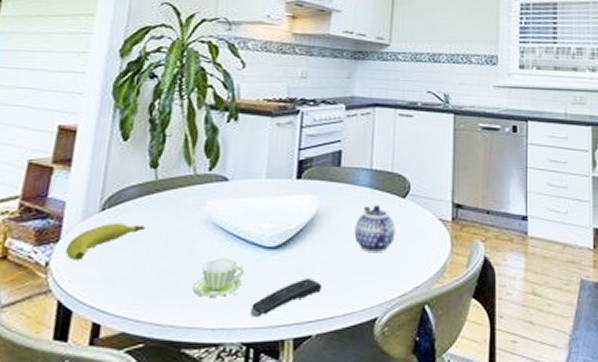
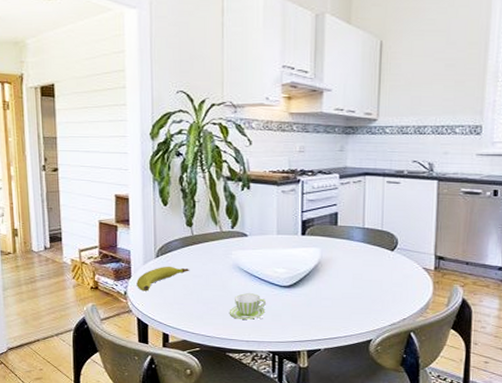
remote control: present [250,278,321,317] -> none [273,309,326,335]
teapot: present [354,205,395,252] -> none [351,256,385,292]

